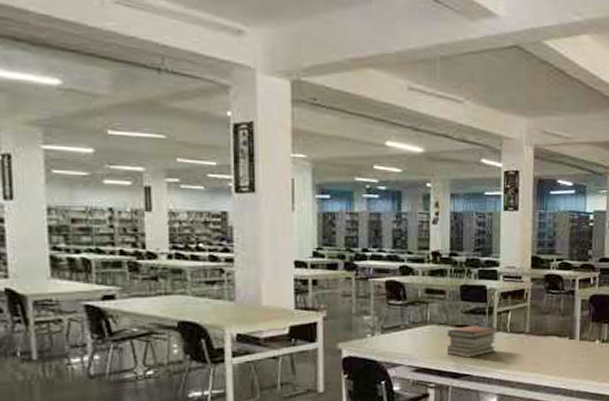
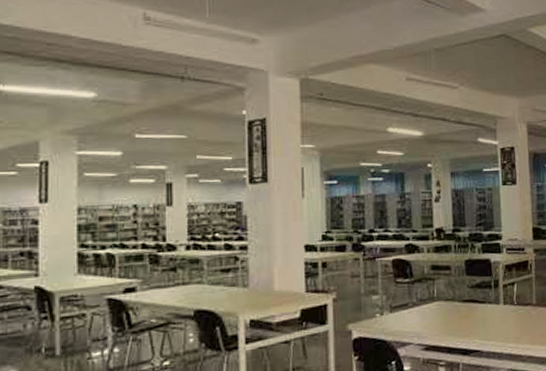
book stack: present [446,325,499,358] -> none [454,299,506,333]

